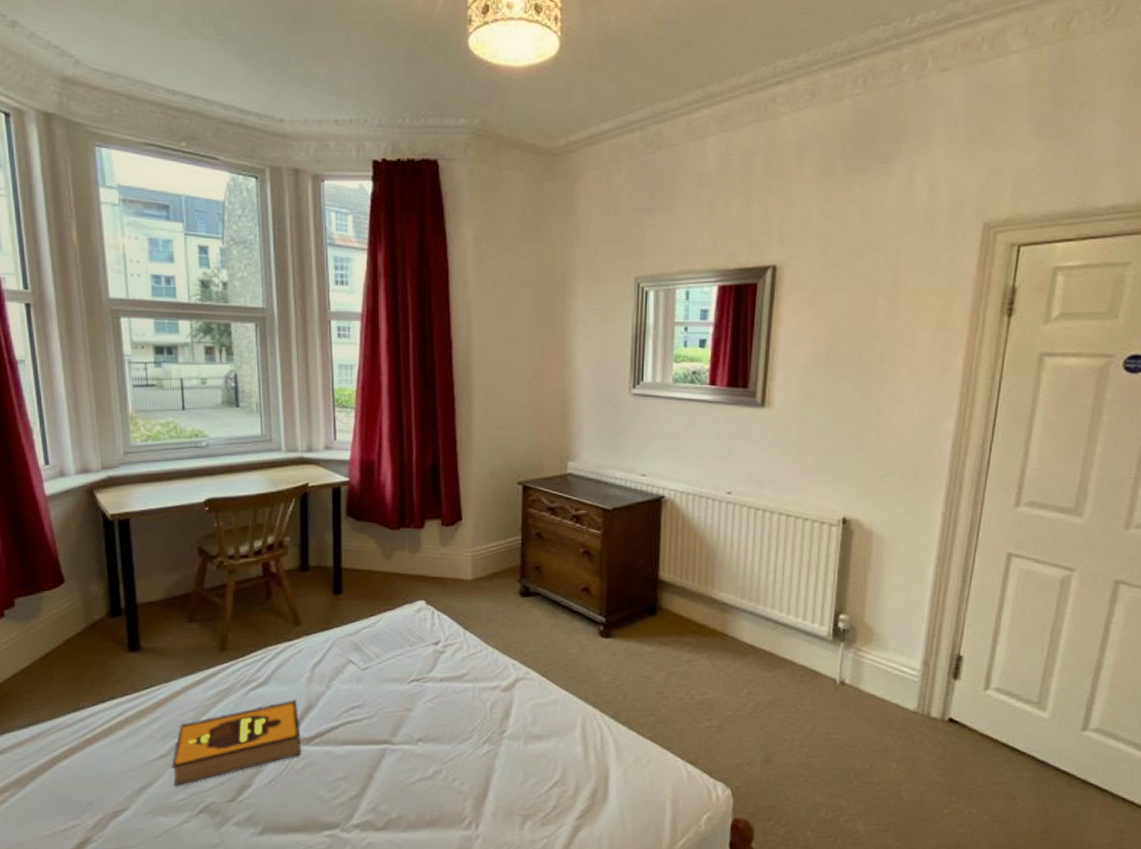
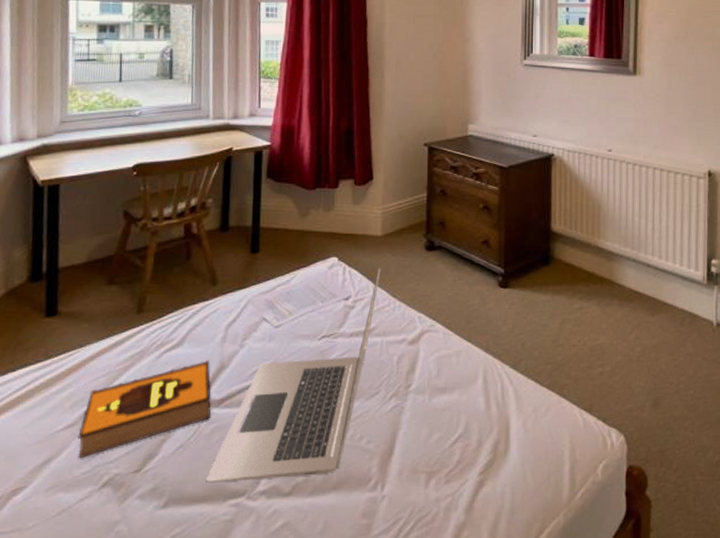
laptop: none [300,613,472,815] -> present [206,268,381,483]

